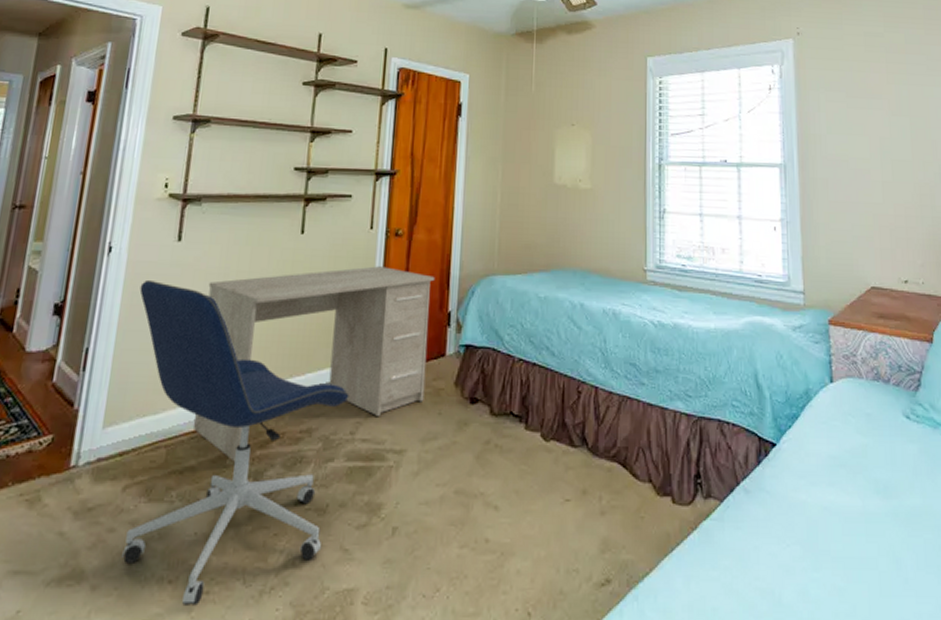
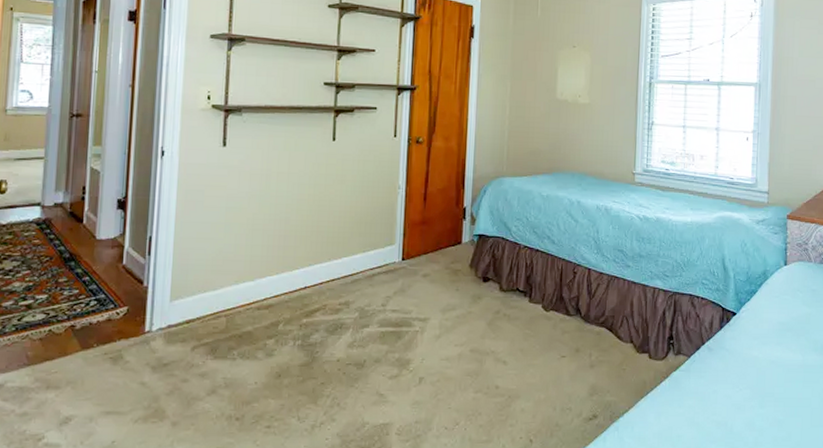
office chair: present [122,279,349,606] -> none [192,179,380,436]
desk: present [194,266,435,462] -> none [248,169,452,328]

